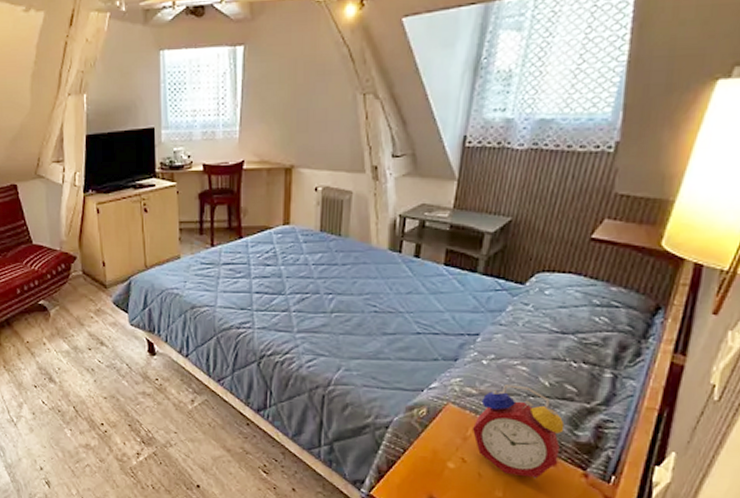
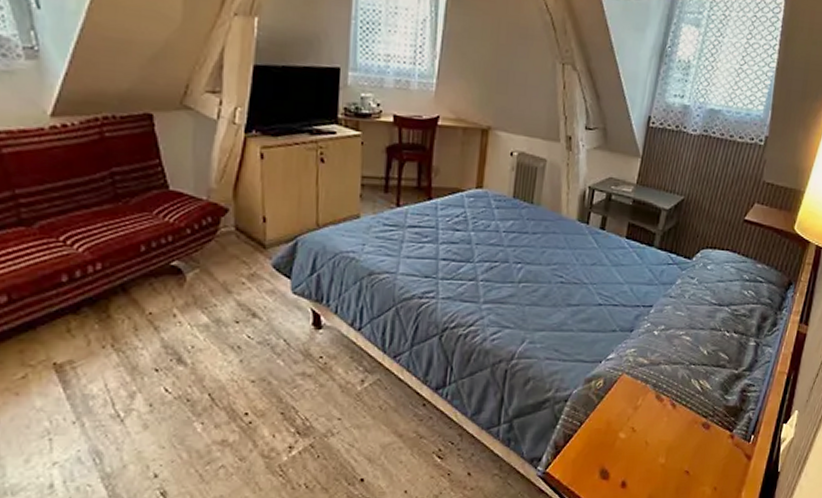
alarm clock: present [472,385,565,479] -> none [642,354,718,443]

